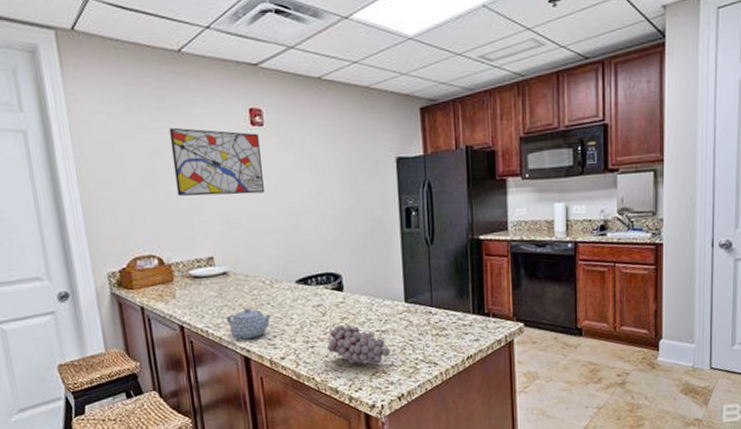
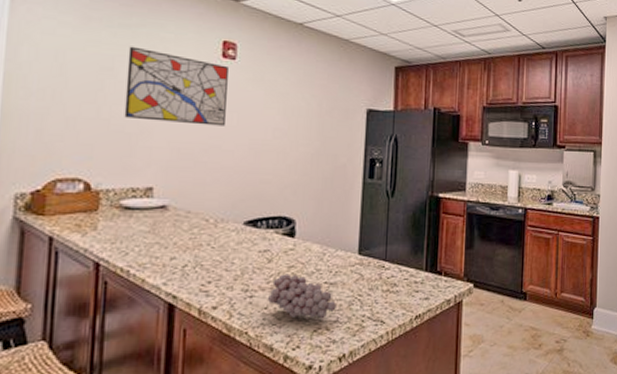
teapot: present [227,307,272,340] -> none [155,247,210,284]

